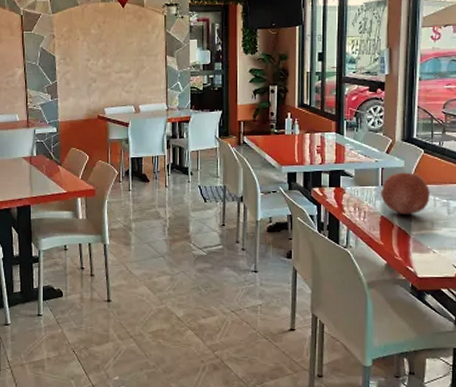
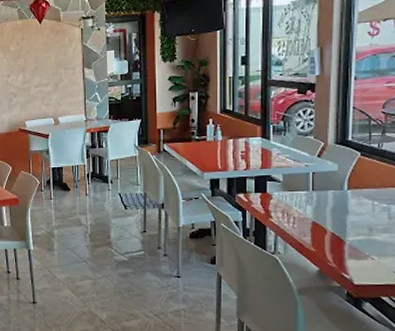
decorative ball: present [381,172,430,215] -> none [312,176,368,220]

